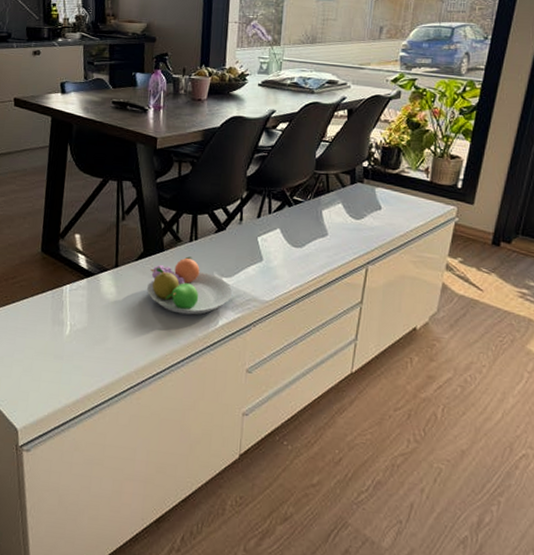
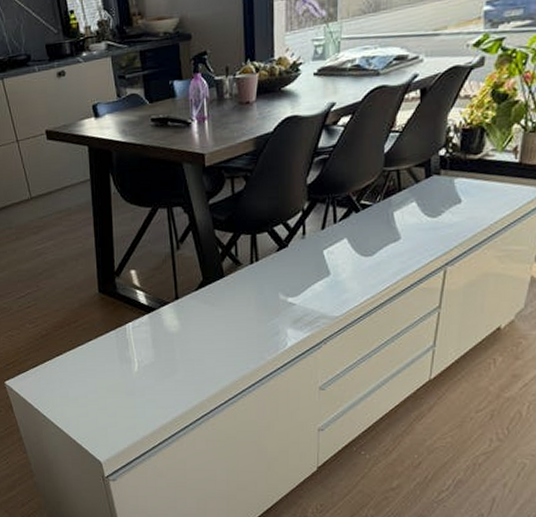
fruit bowl: present [147,256,232,315] -> none [211,279,299,339]

